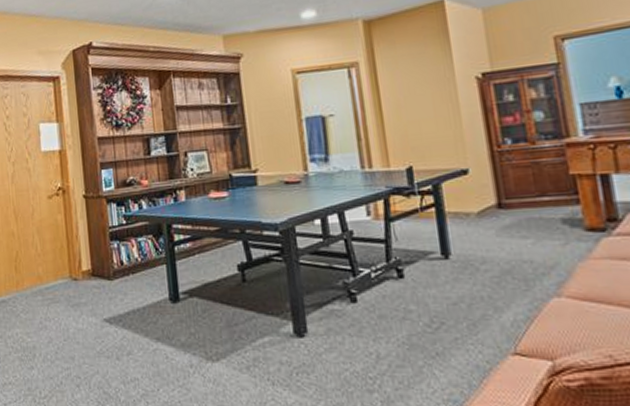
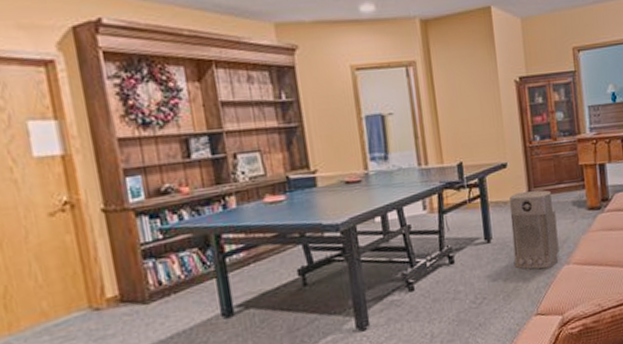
air purifier: none [472,202,545,298] -> present [509,190,559,270]

